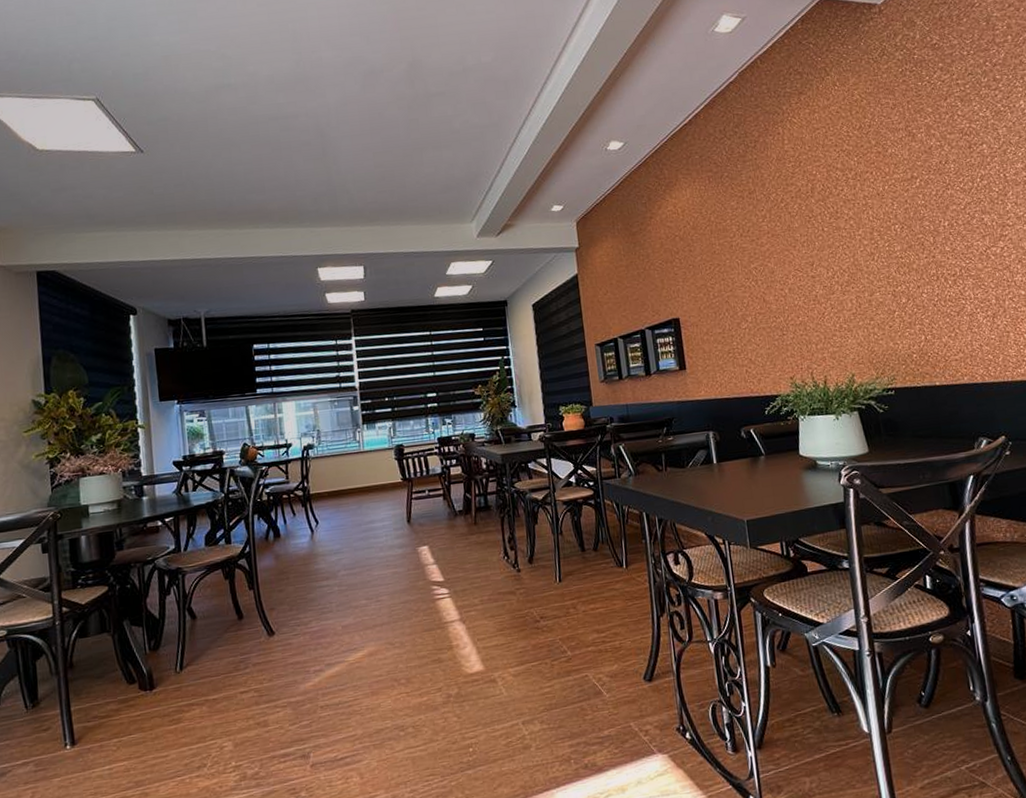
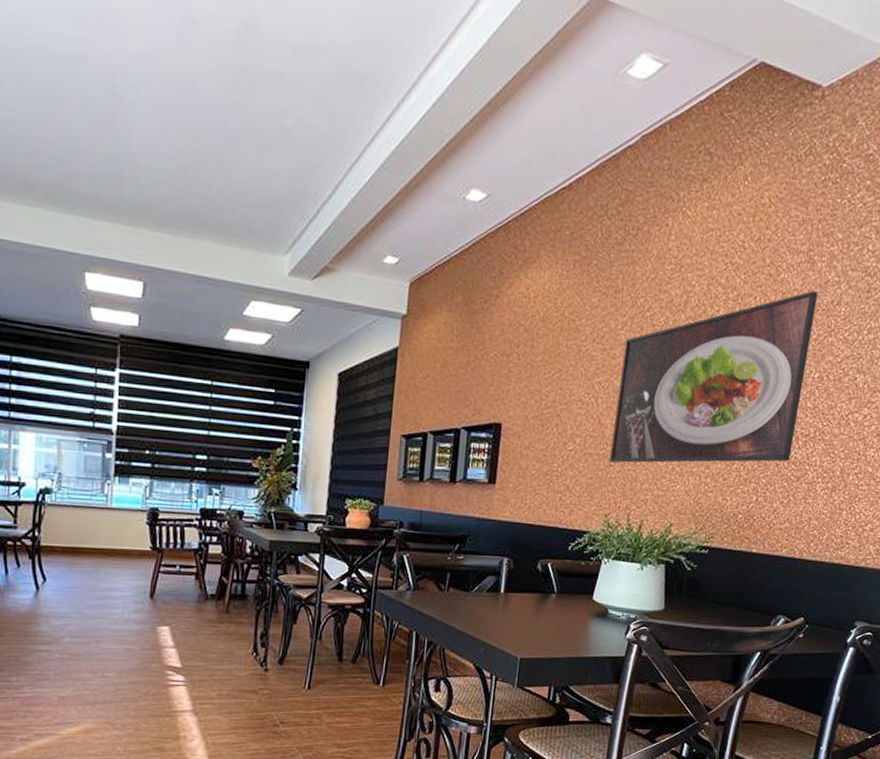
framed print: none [768,157,946,332] -> present [610,291,818,463]

